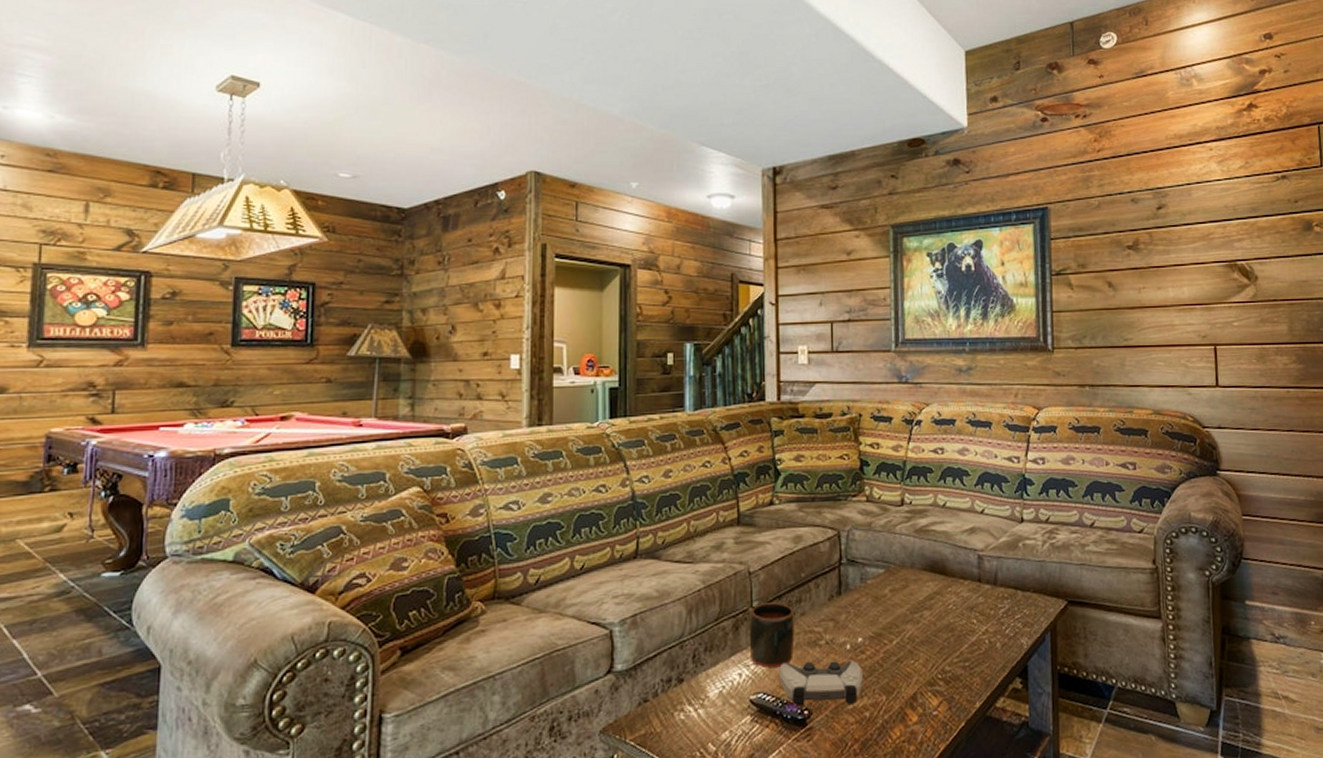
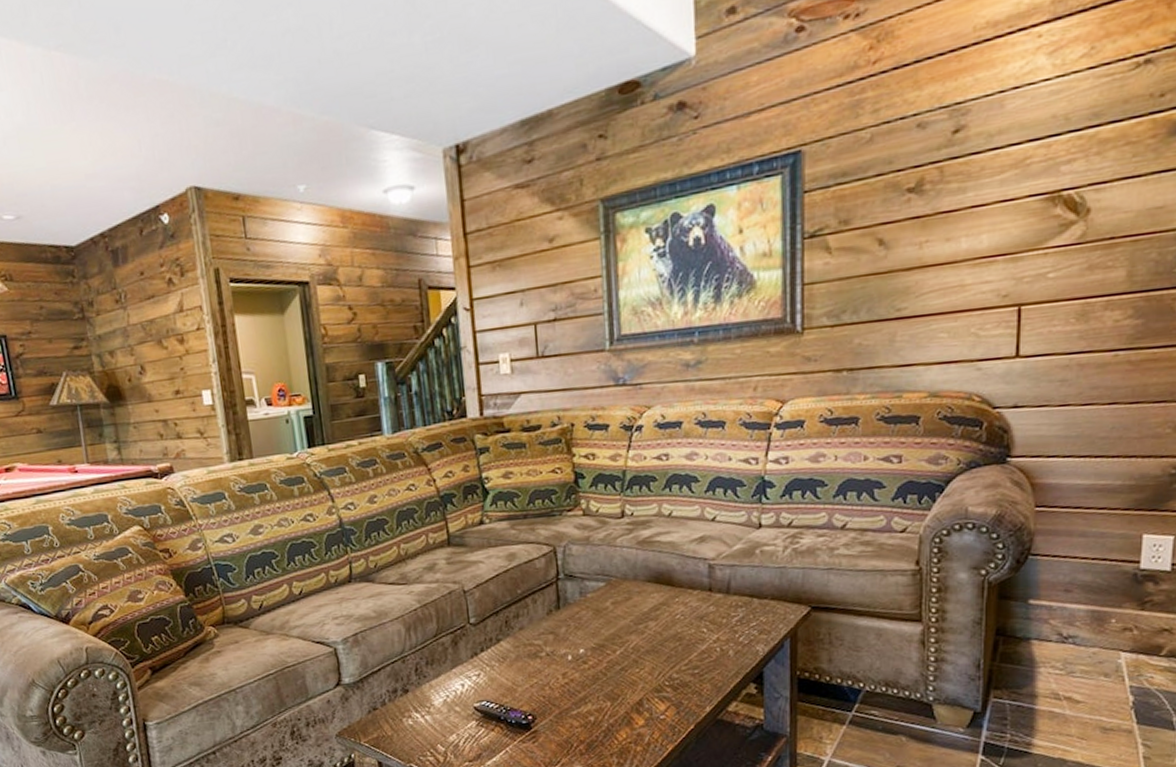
mug: present [749,602,795,667] -> none [467,618,515,678]
game controller: present [778,661,863,707] -> none [500,671,587,712]

